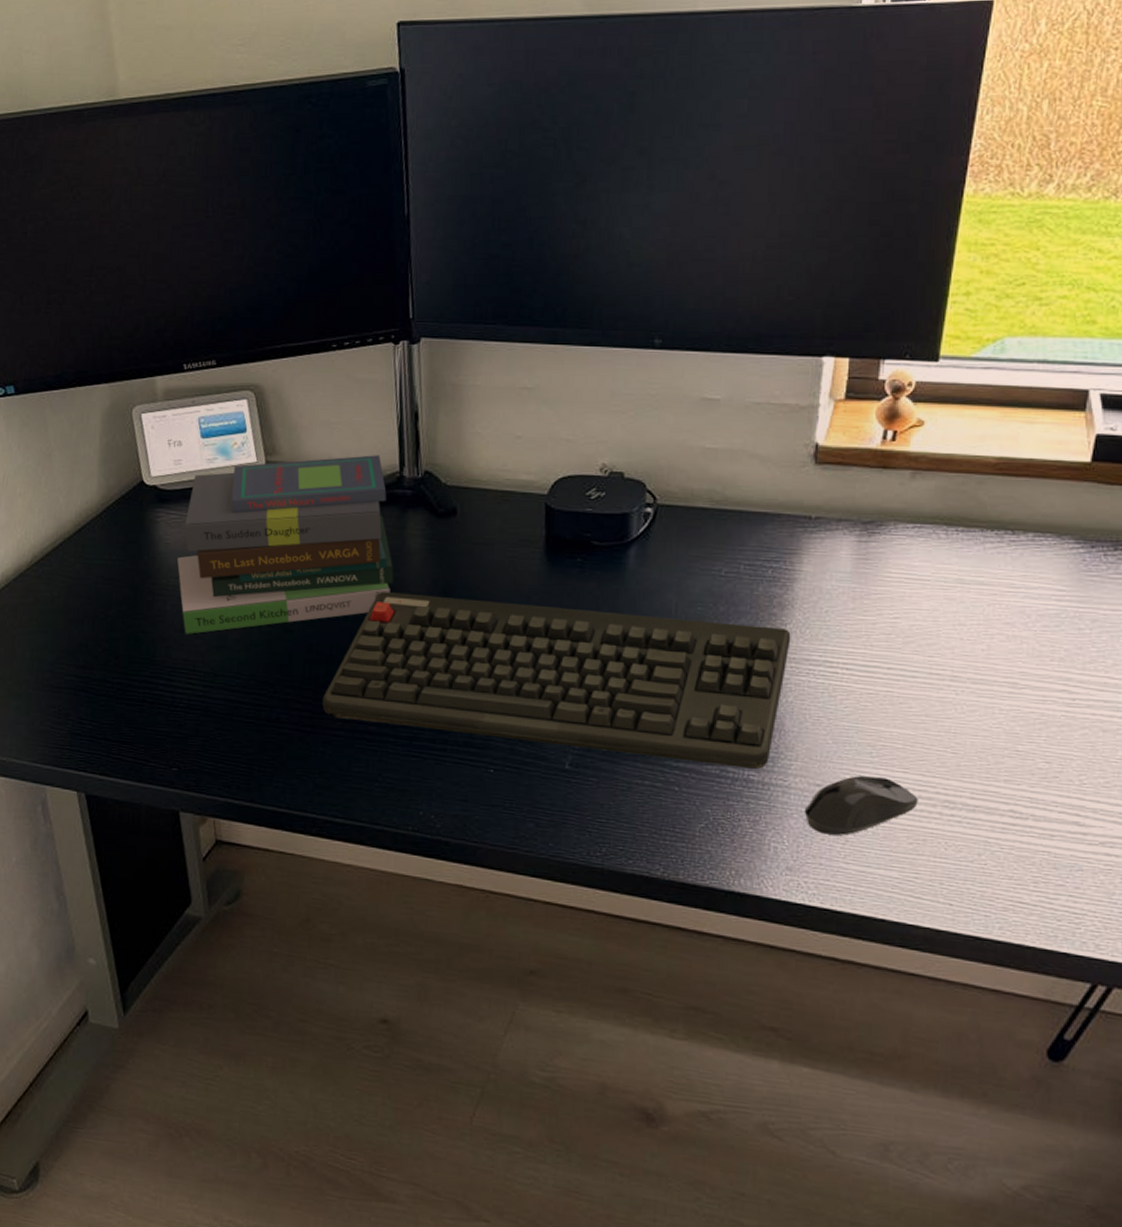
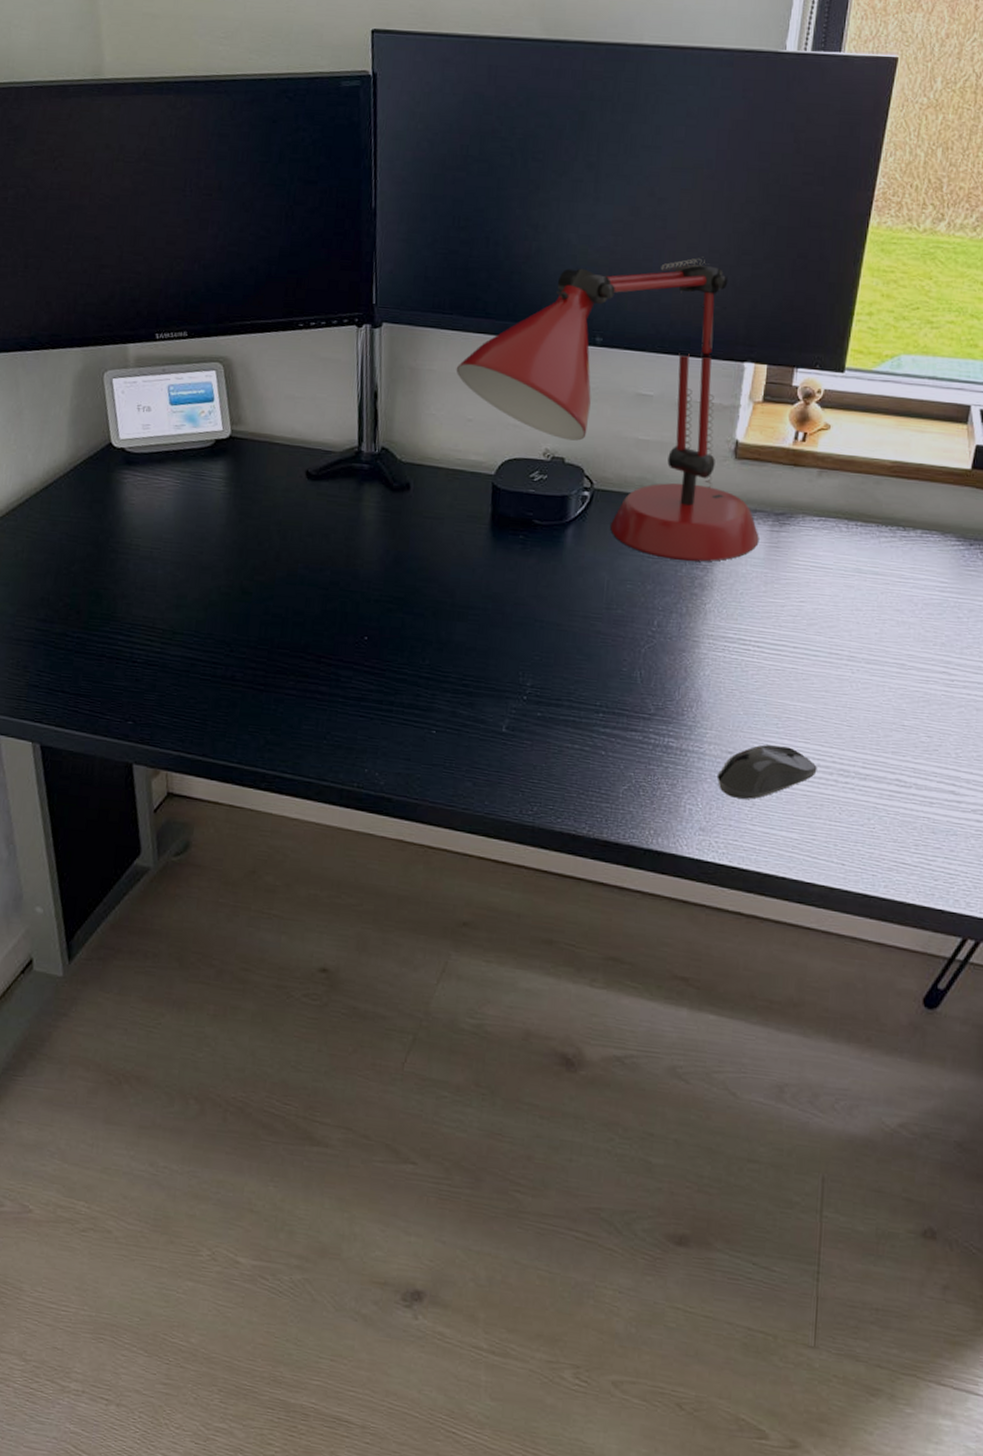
books: present [176,455,394,634] -> none [141,429,349,593]
computer keyboard: present [322,592,791,769] -> none [276,559,710,737]
desk lamp: none [501,242,845,579] -> present [456,257,759,562]

